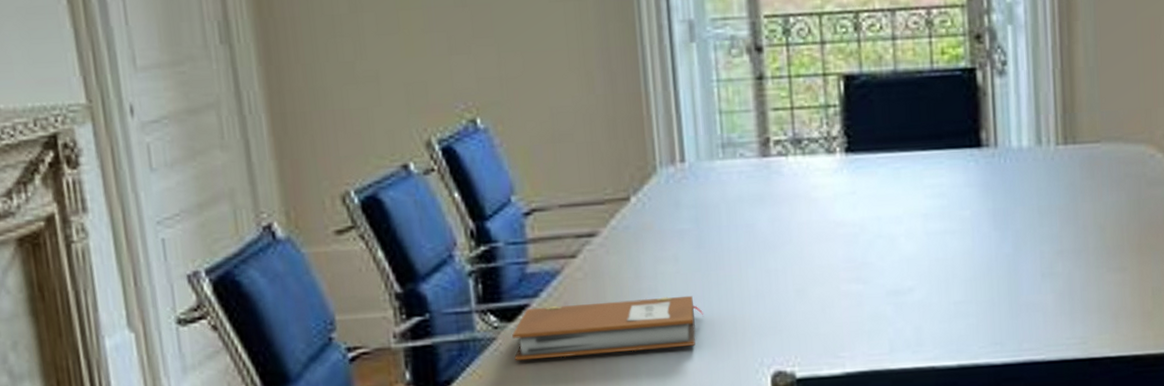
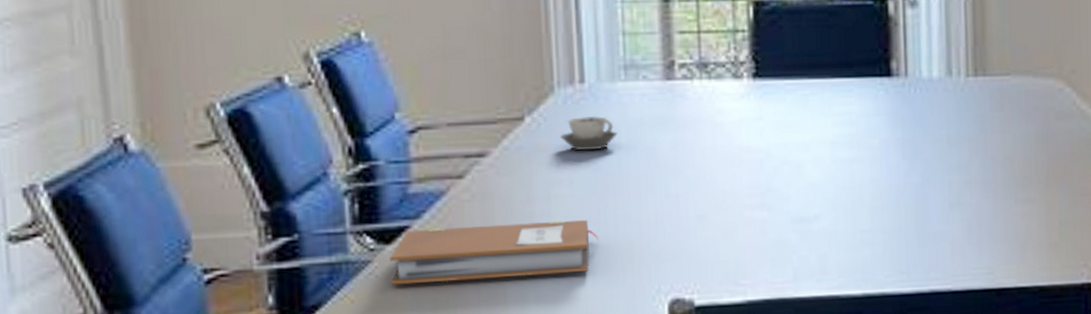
cup: none [664,194,718,229] -> present [560,115,618,151]

